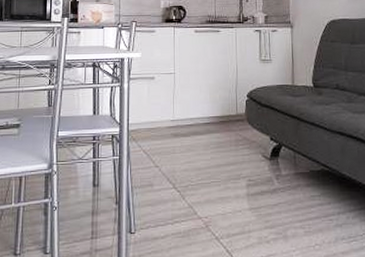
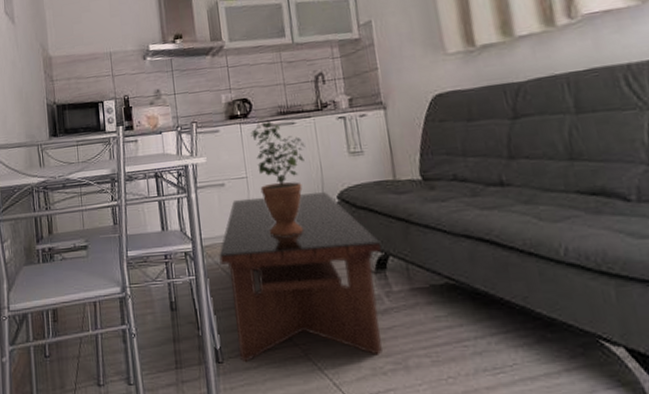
coffee table: none [142,91,276,233] -> present [219,192,383,363]
potted plant: none [182,23,226,125] -> present [250,117,306,237]

